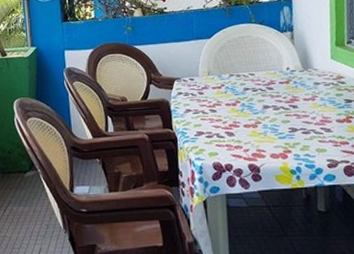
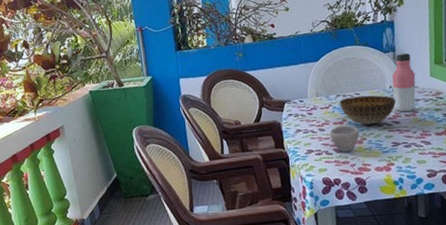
cup: none [221,106,254,137] -> present [329,124,360,153]
bowl: none [233,76,294,108] -> present [339,95,396,125]
water bottle: none [289,33,315,96] -> present [392,53,416,113]

